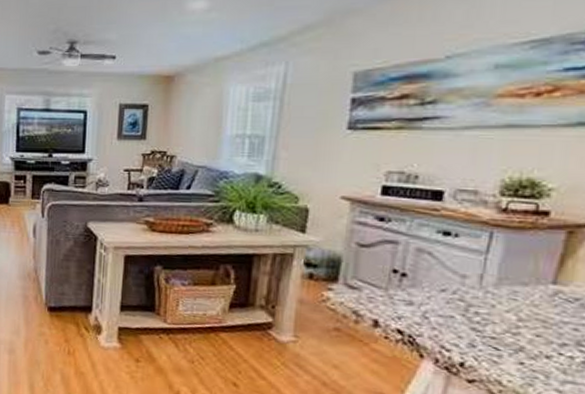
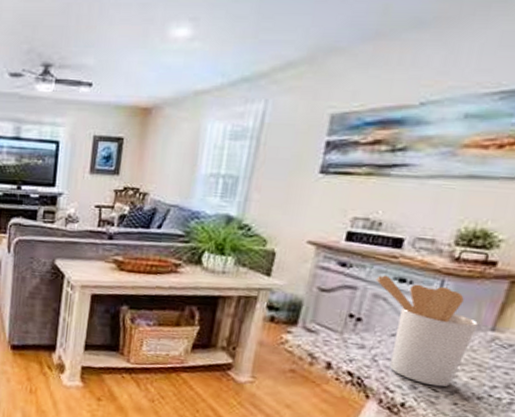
utensil holder: none [418,228,536,345] -> present [376,275,478,387]

